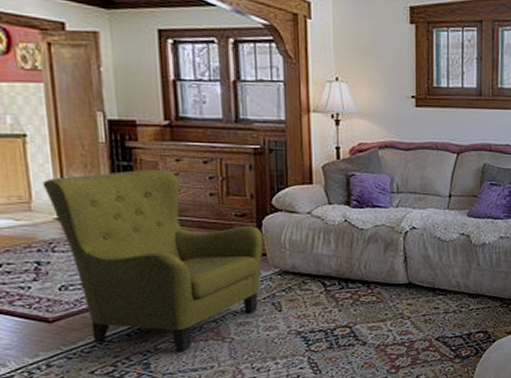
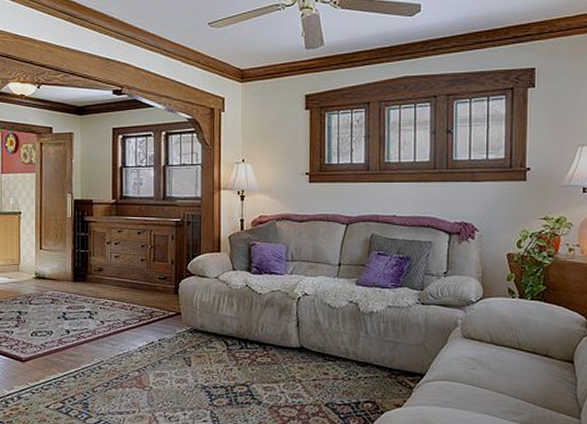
armchair: present [42,169,263,352] -> none [28,238,179,396]

